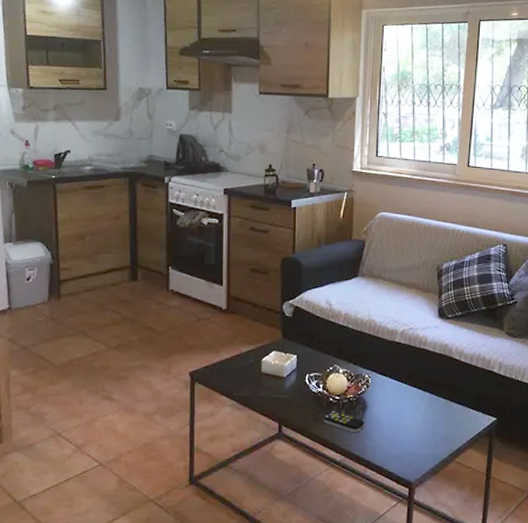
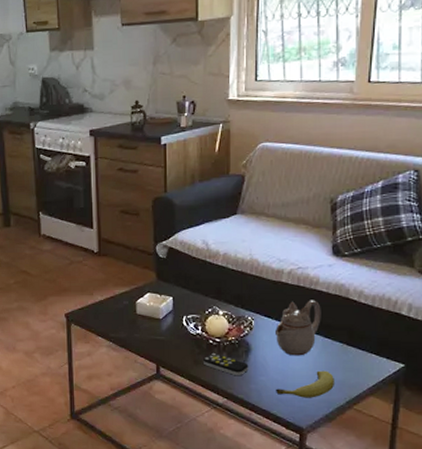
teapot: none [388,358,429,412] -> present [274,300,321,356]
fruit: none [389,425,440,453] -> present [276,370,335,398]

